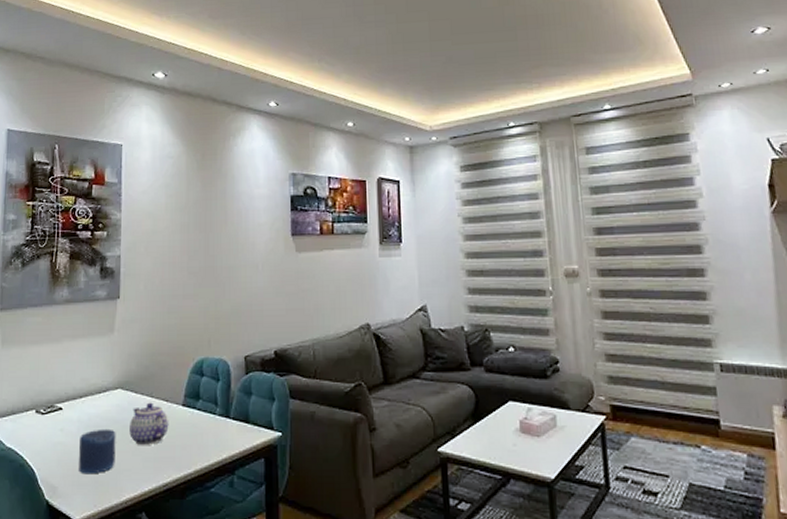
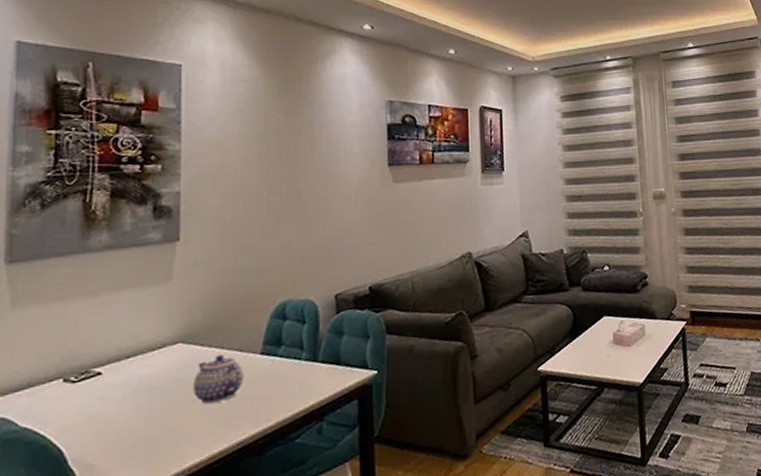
candle: present [79,429,116,475] -> none [125,389,176,446]

